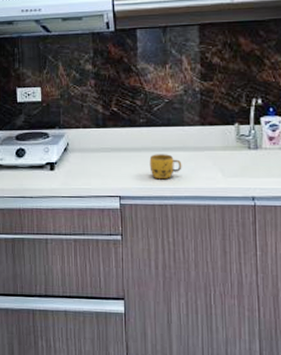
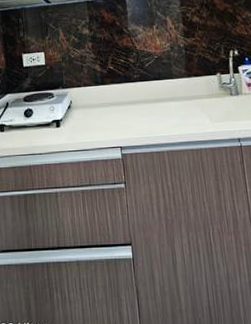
mug: present [149,154,182,179] -> none [145,105,175,128]

